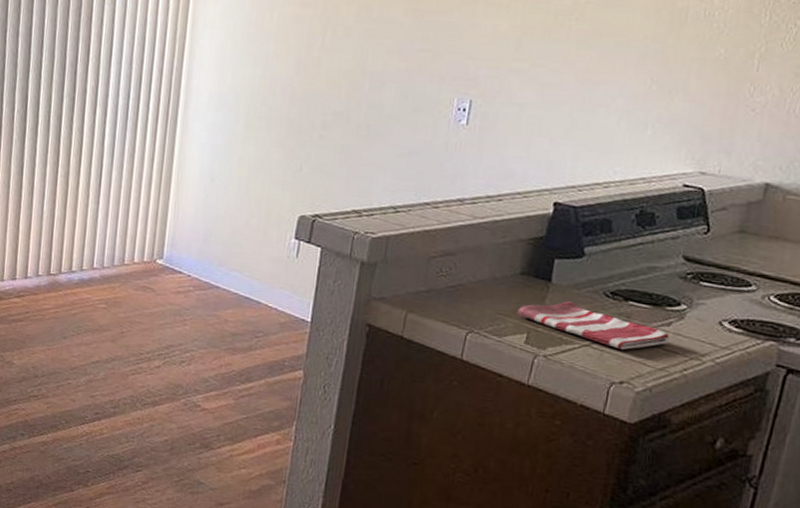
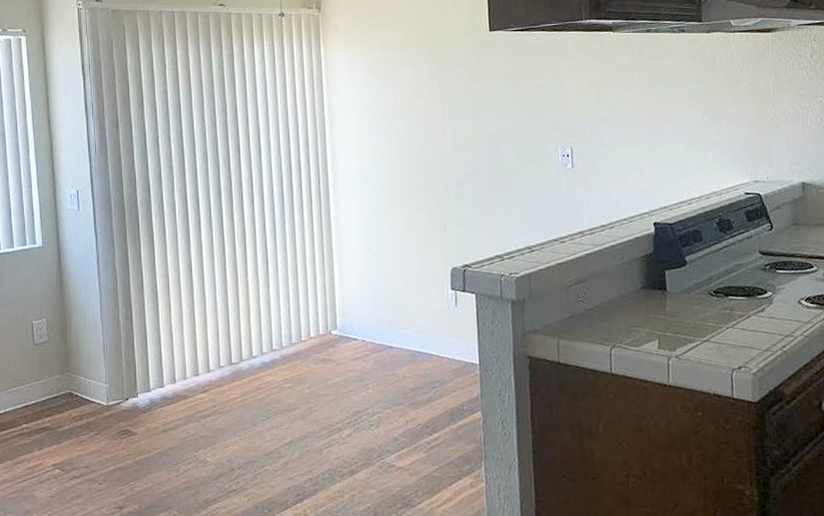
dish towel: present [517,301,669,350] -> none [646,305,766,339]

